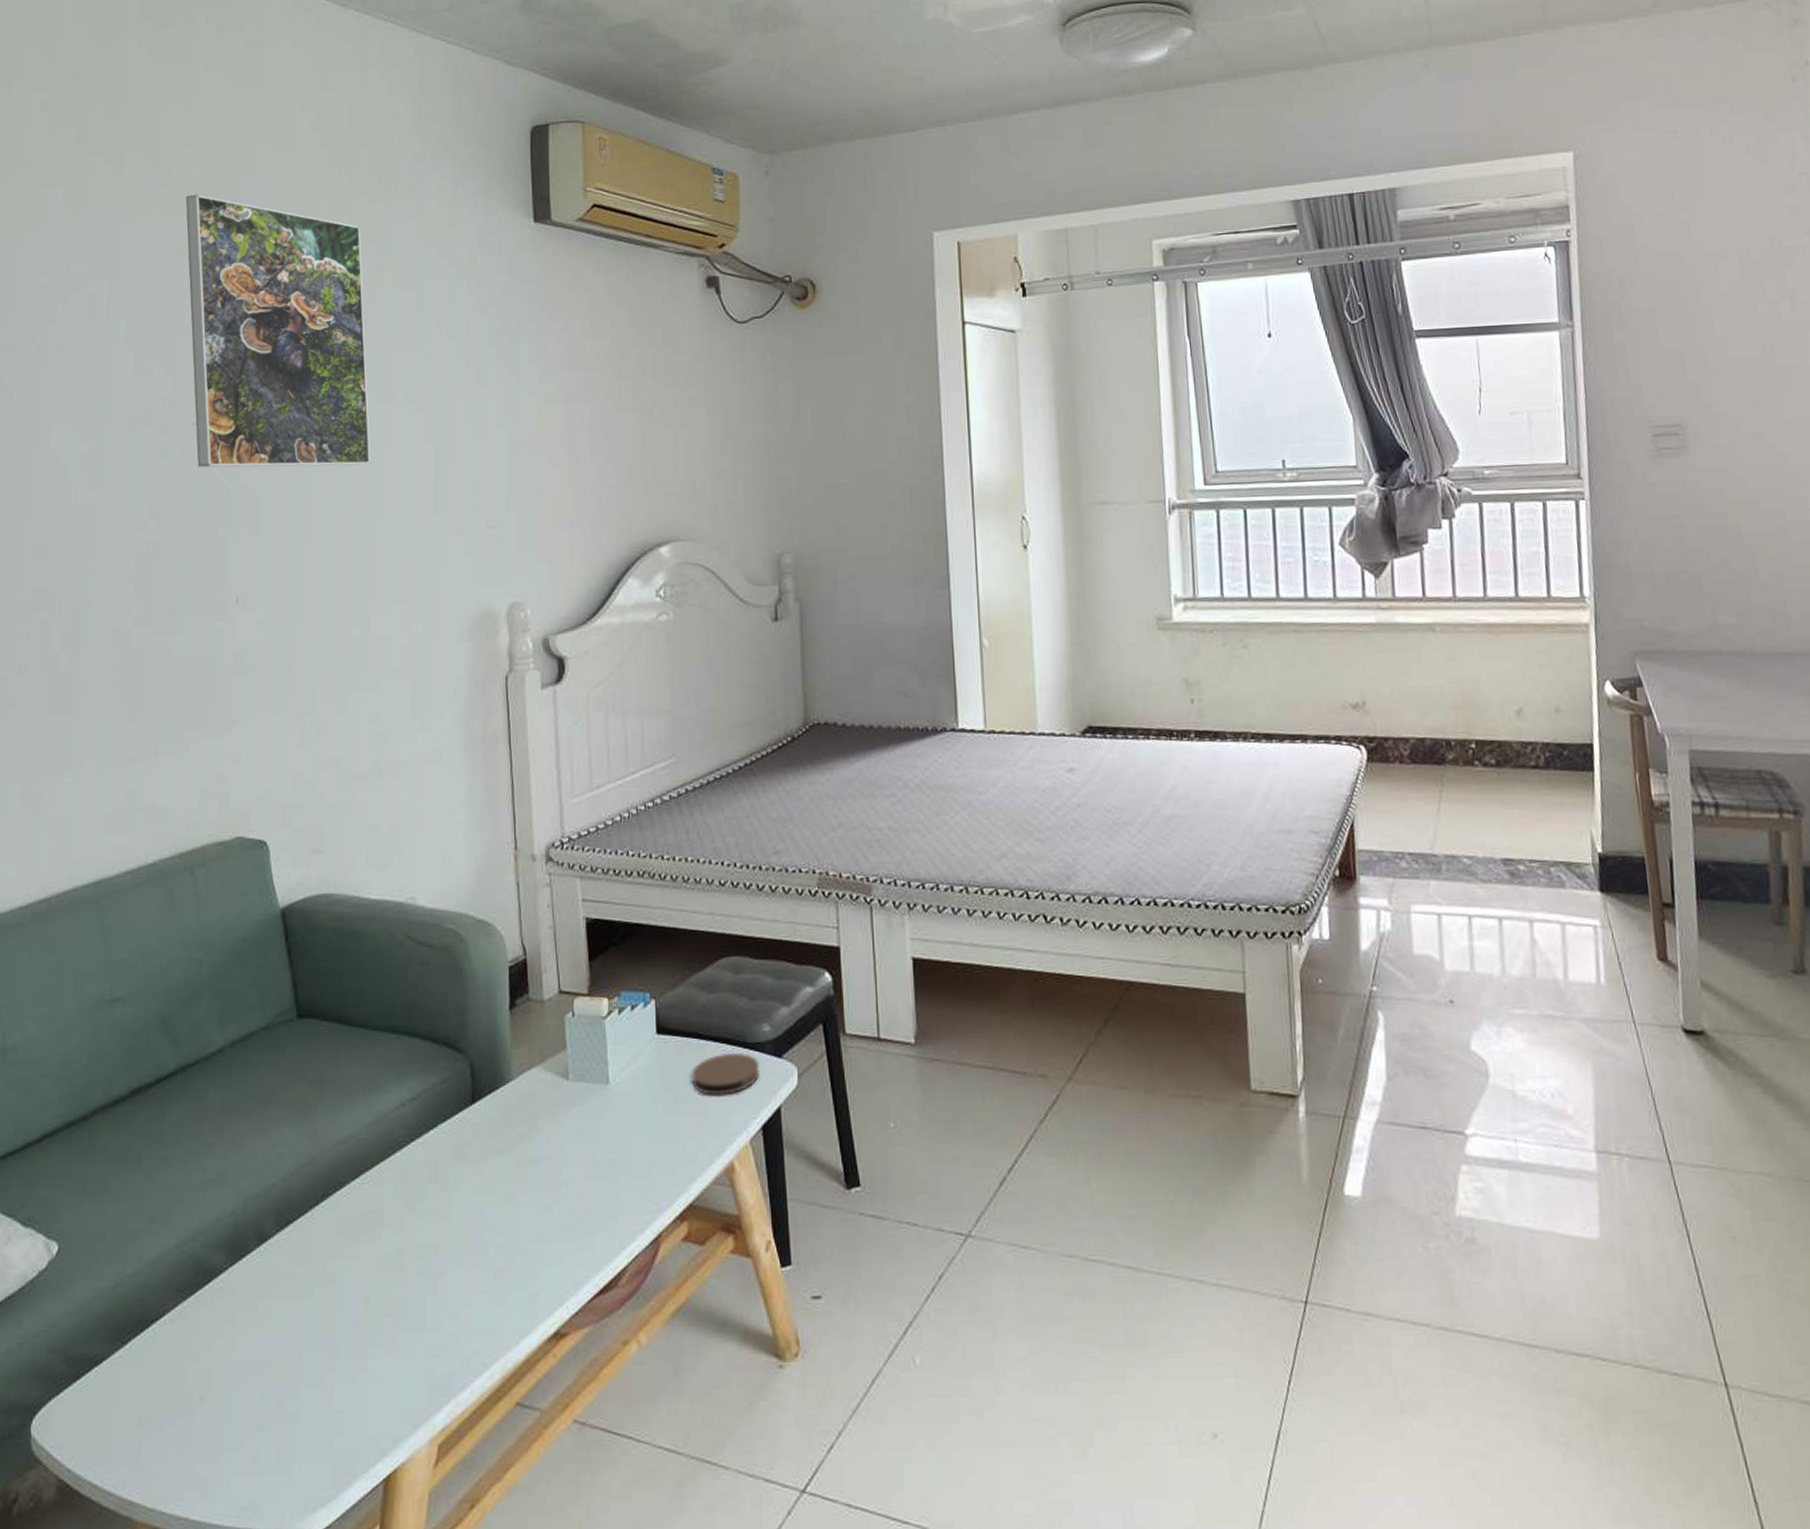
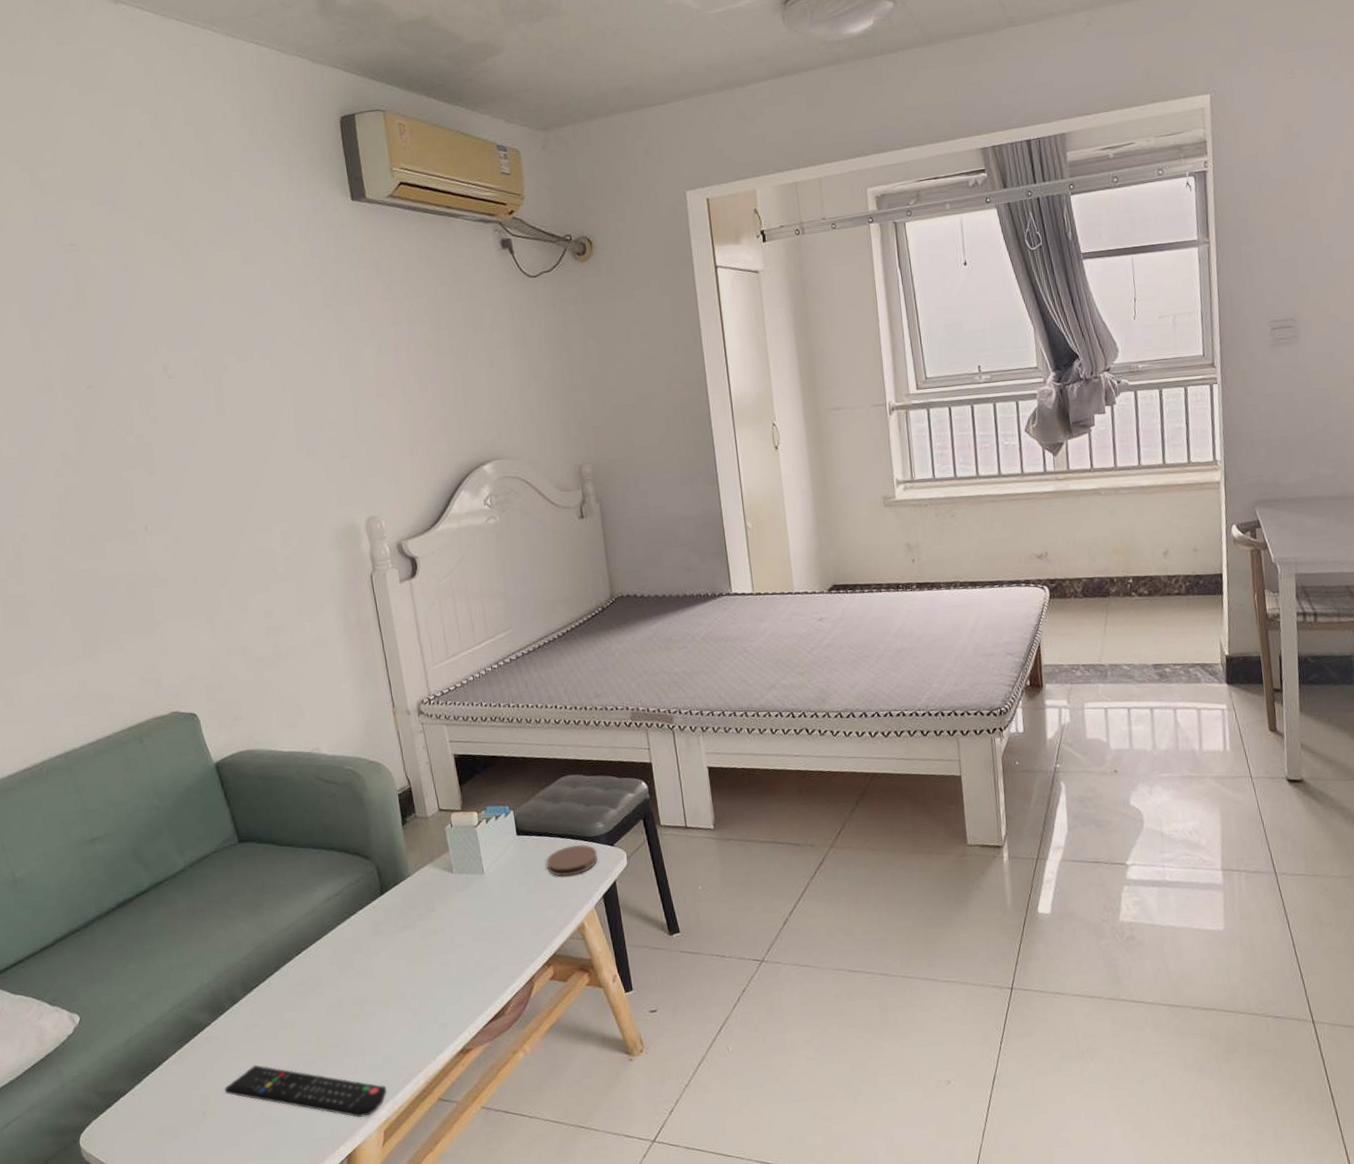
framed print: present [186,194,371,468] -> none [53,191,240,423]
remote control: none [233,1333,448,1422] -> present [225,1065,387,1118]

